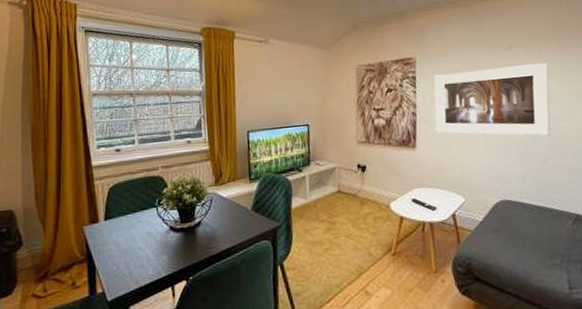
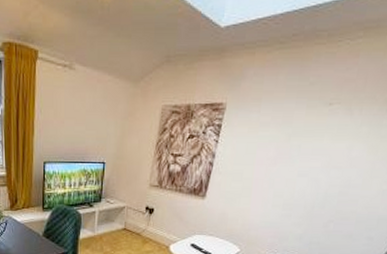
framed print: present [434,63,551,136] -> none [229,125,364,201]

